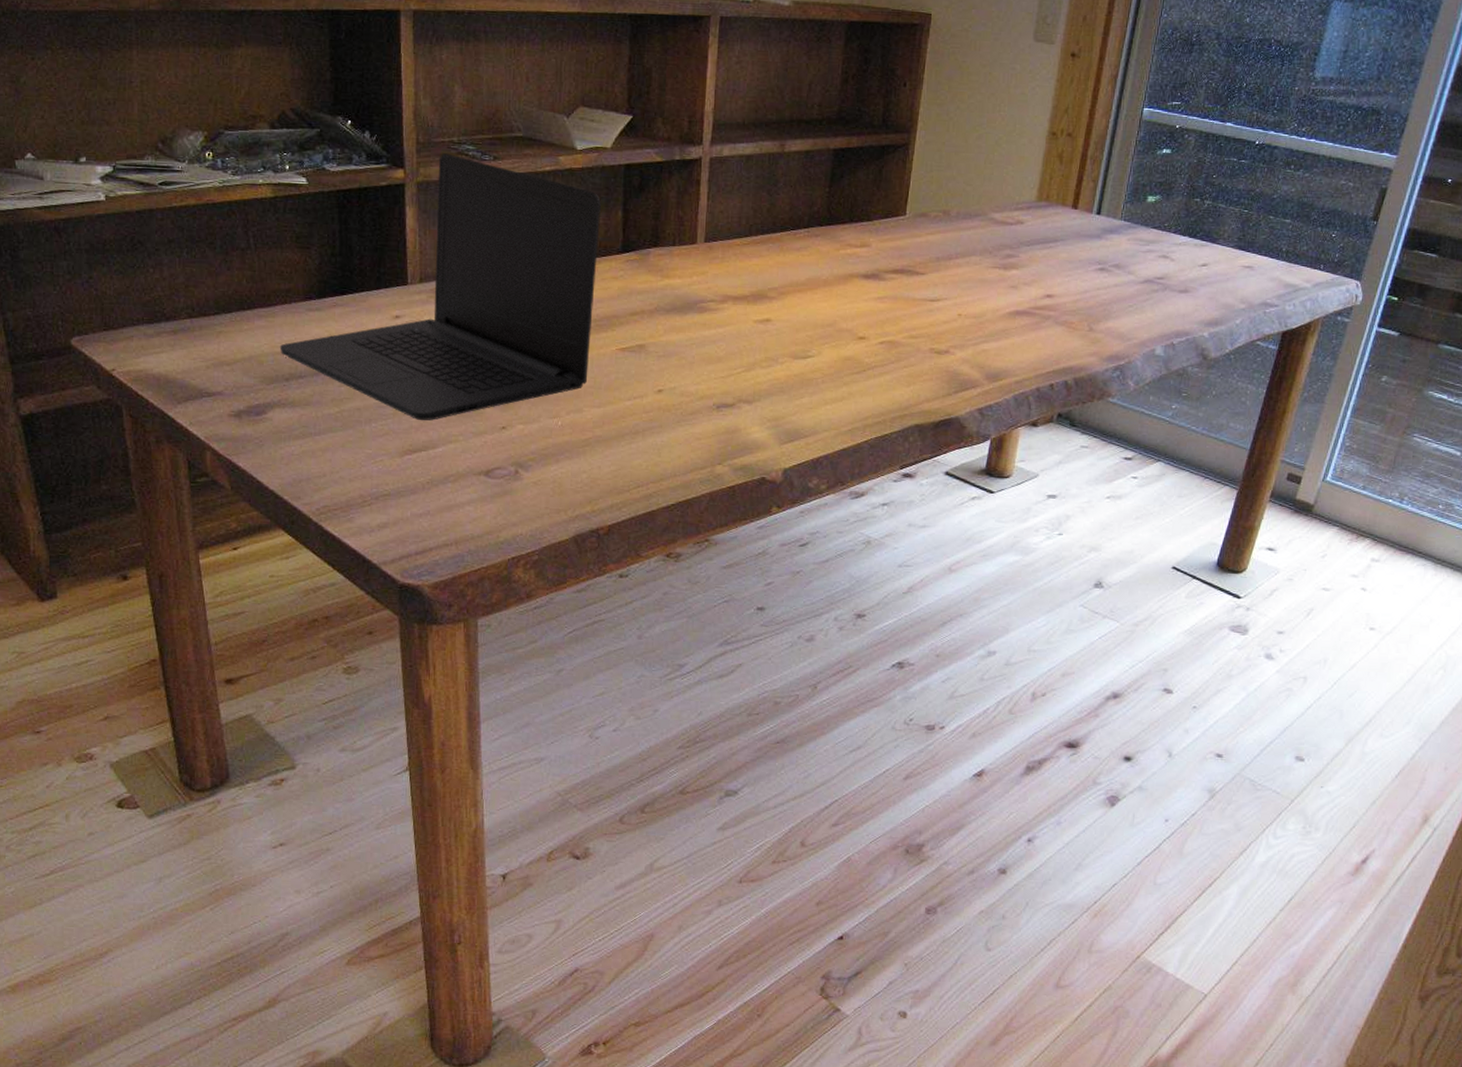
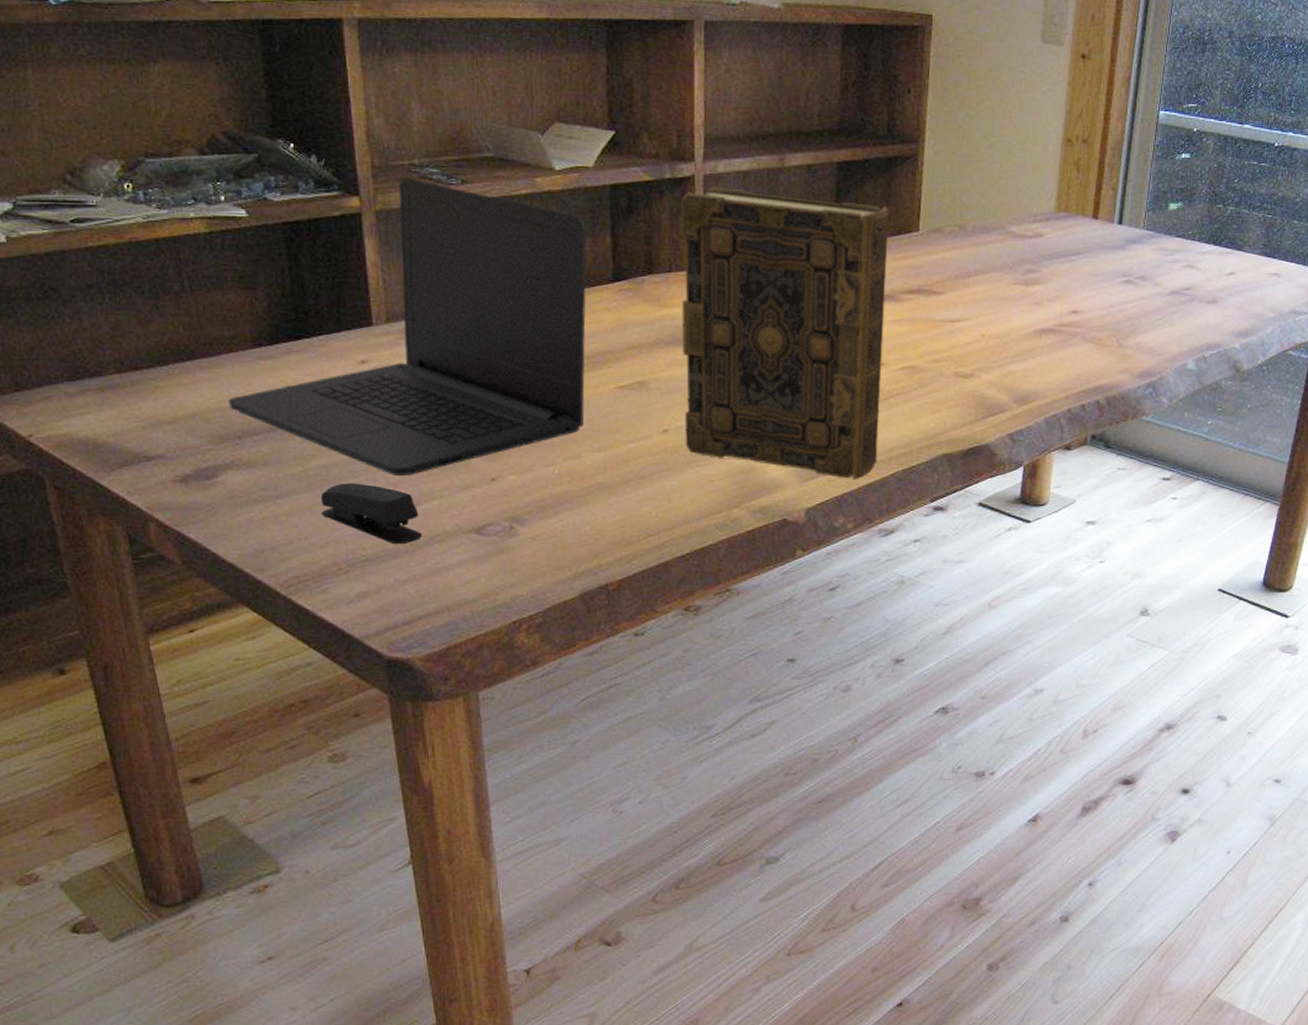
stapler: none [352,424,437,483] -> present [320,483,422,545]
book: none [677,168,879,445] -> present [681,186,889,480]

